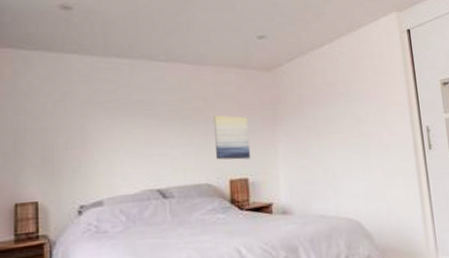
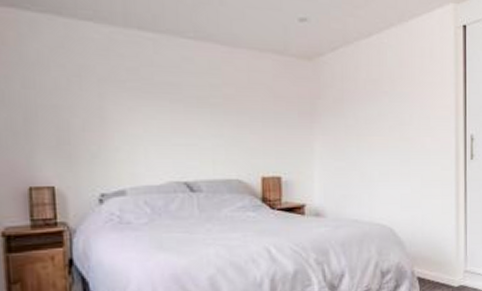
wall art: present [214,115,251,160] -> none [247,105,286,156]

